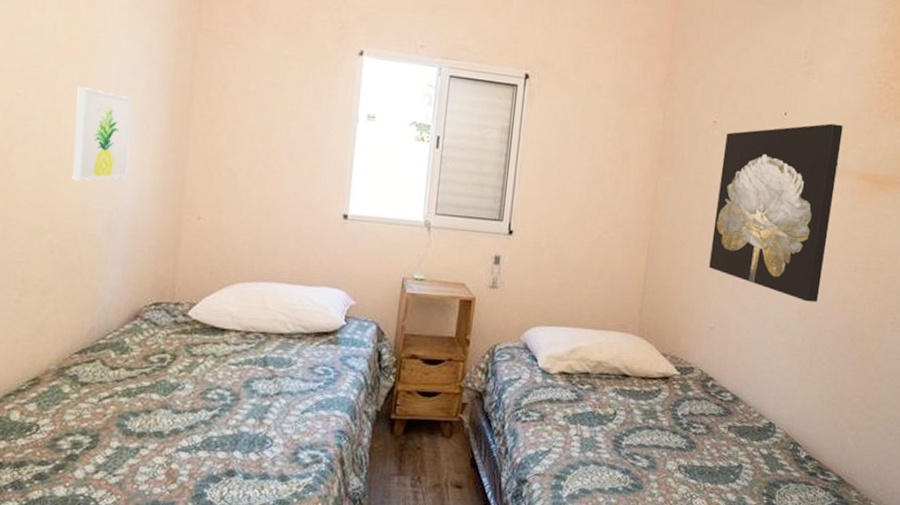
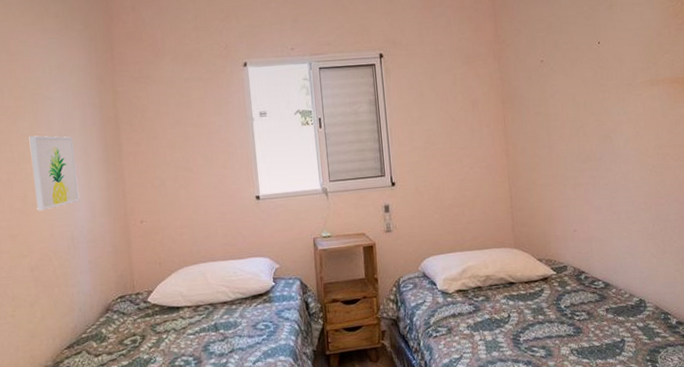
wall art: present [709,123,843,303] -> none [554,42,659,194]

